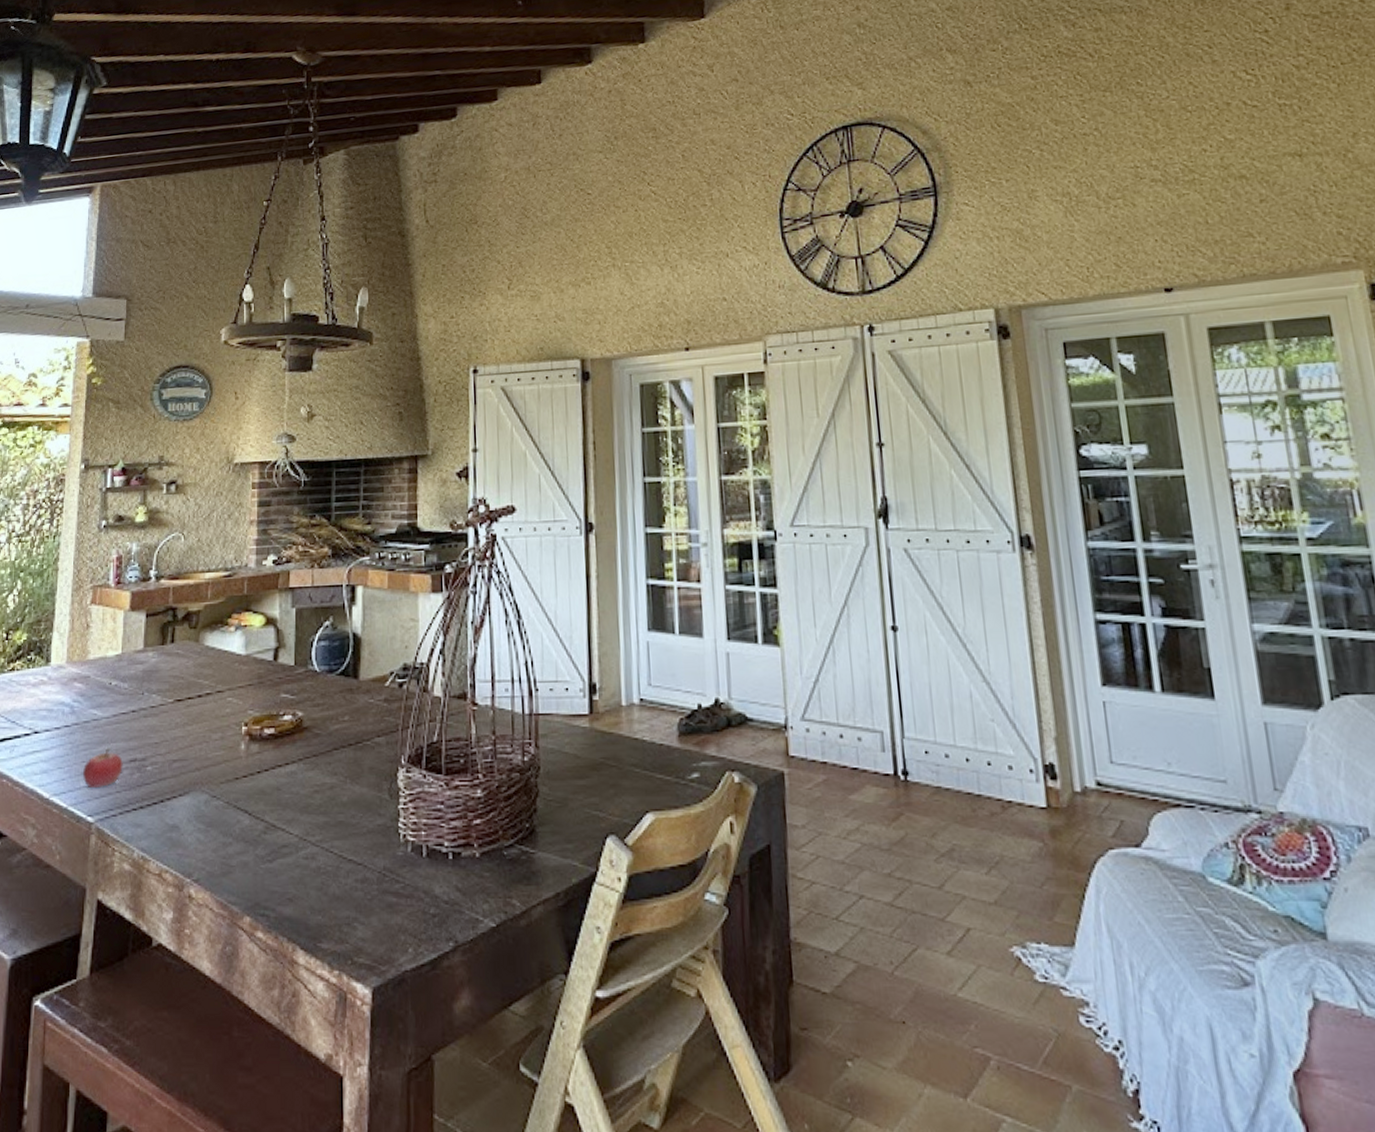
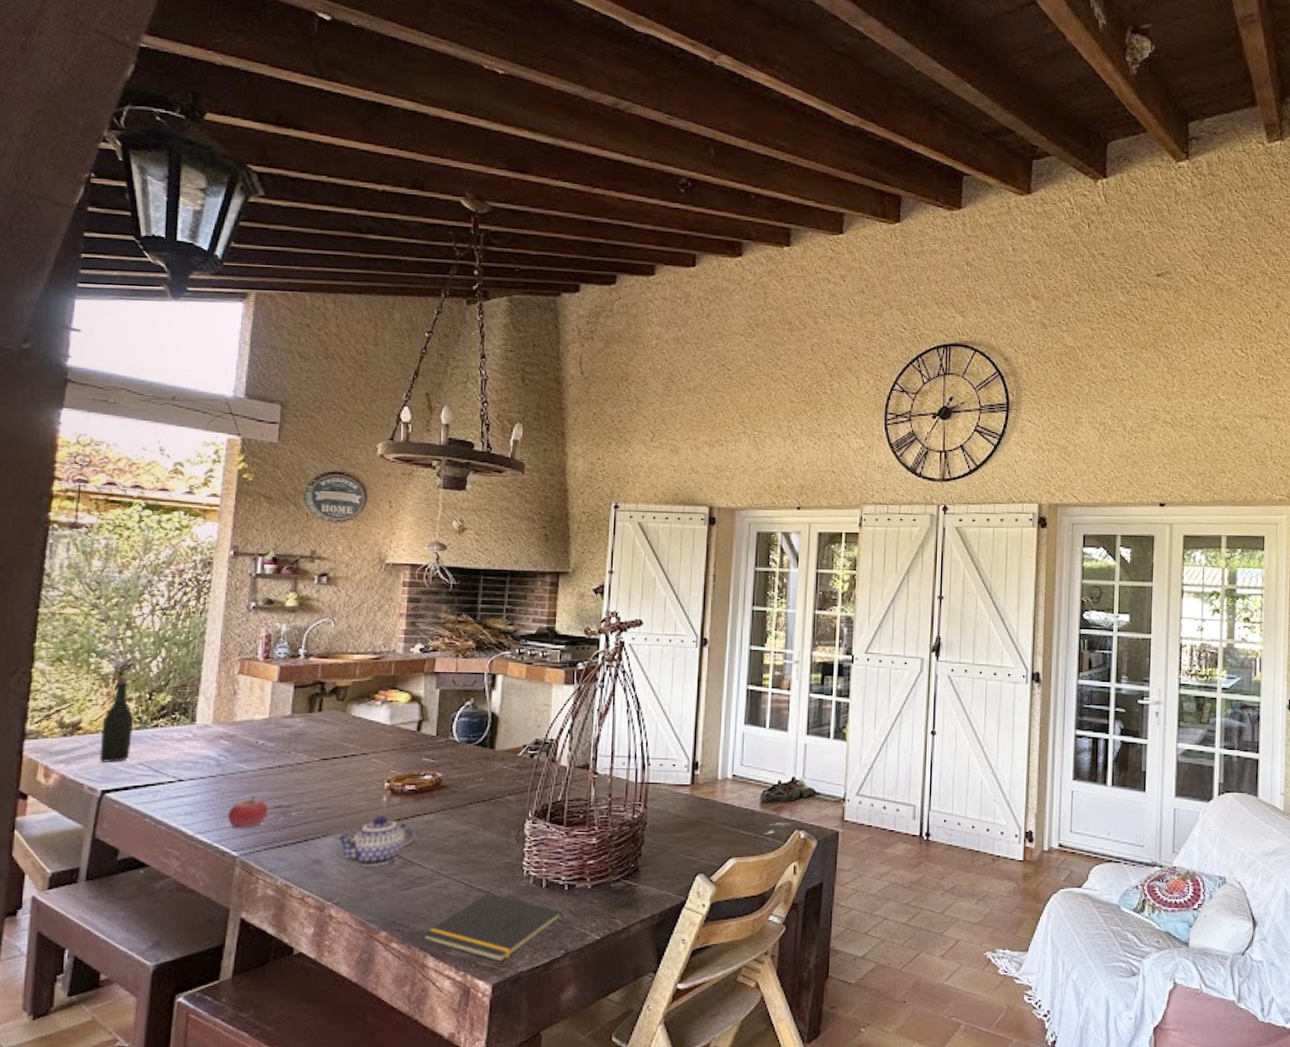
teapot: none [192,767,279,832] -> present [335,815,417,866]
notepad: none [290,865,449,957] -> present [423,893,563,962]

